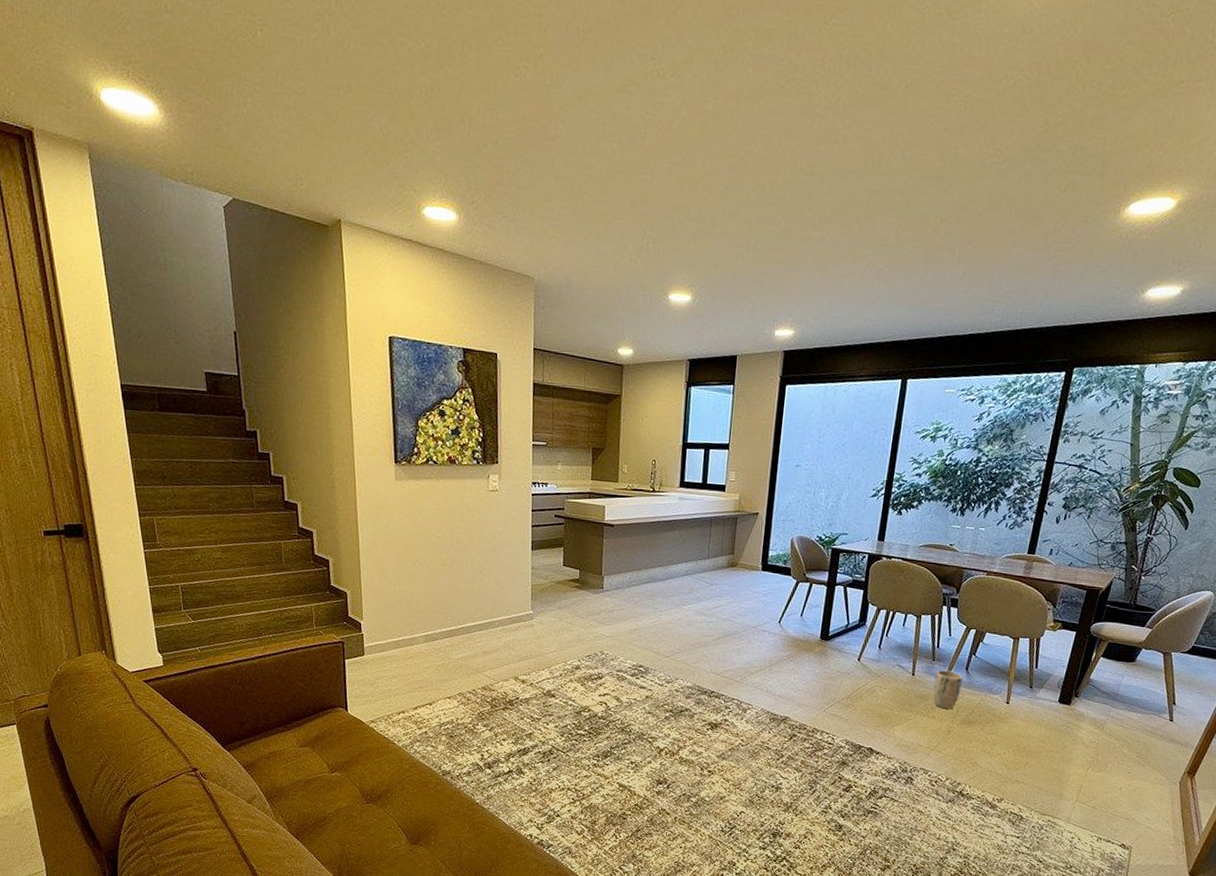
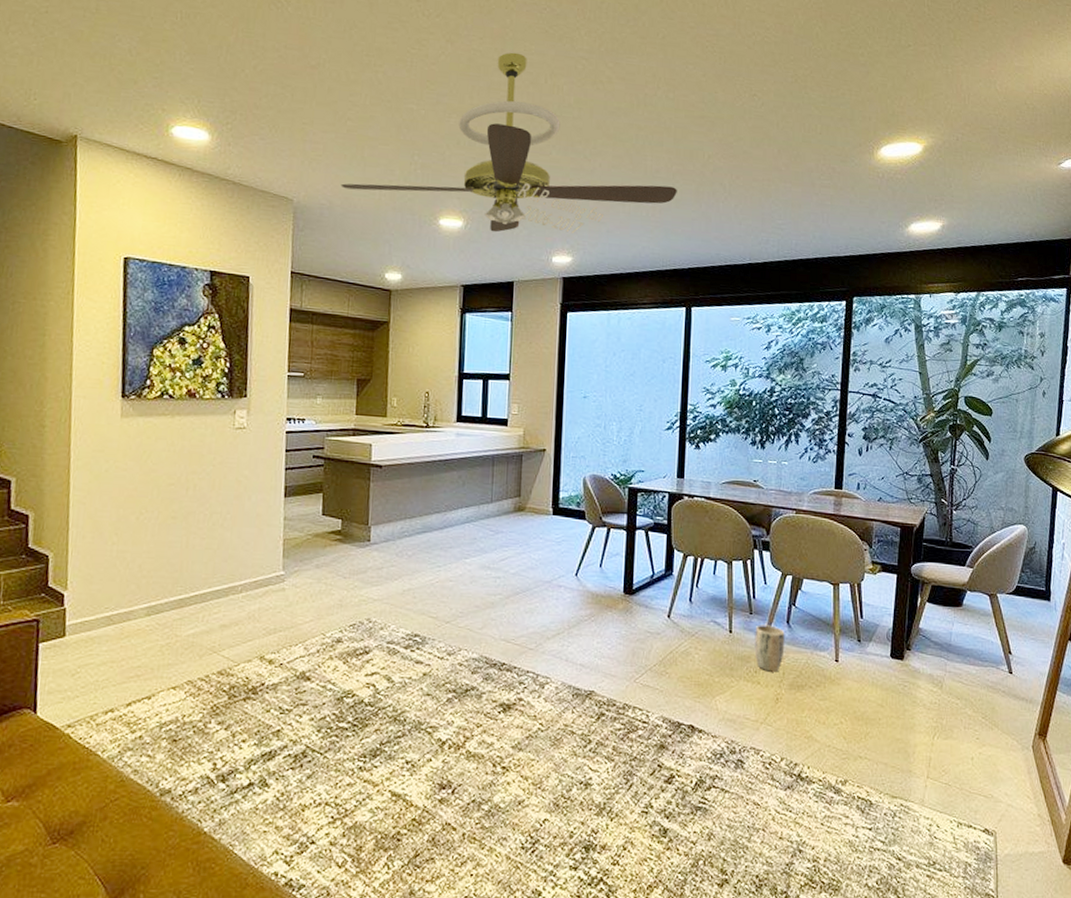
ceiling fan: none [577,112,905,307] -> present [340,52,677,233]

